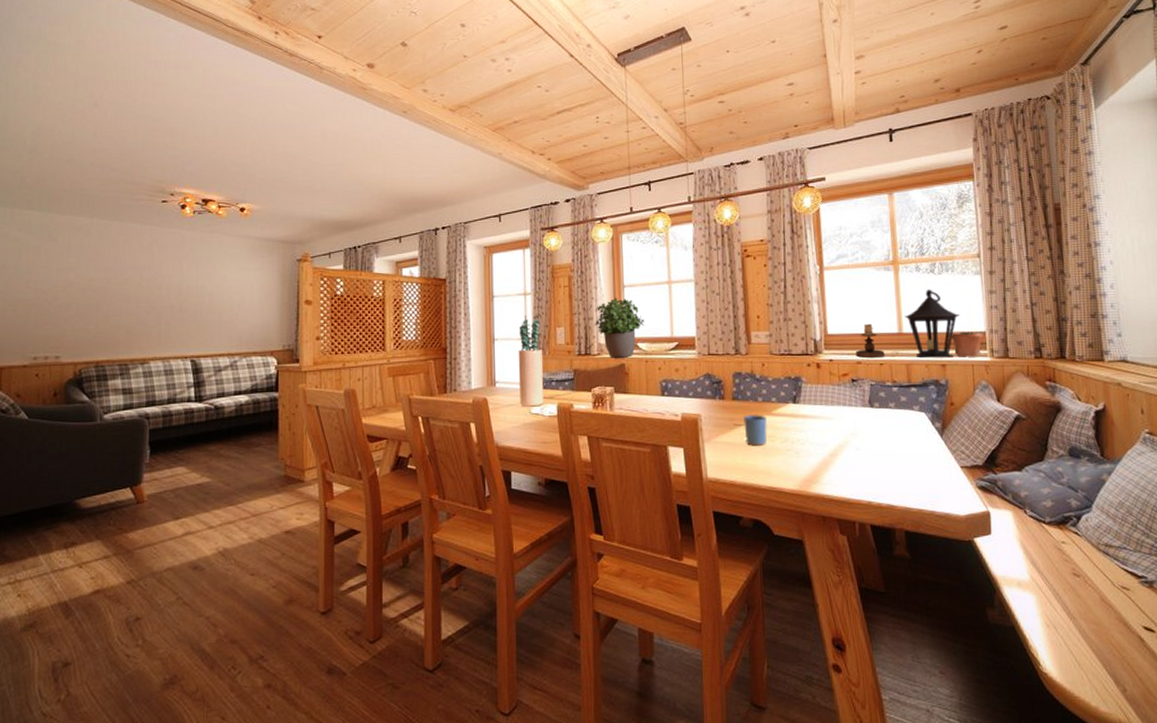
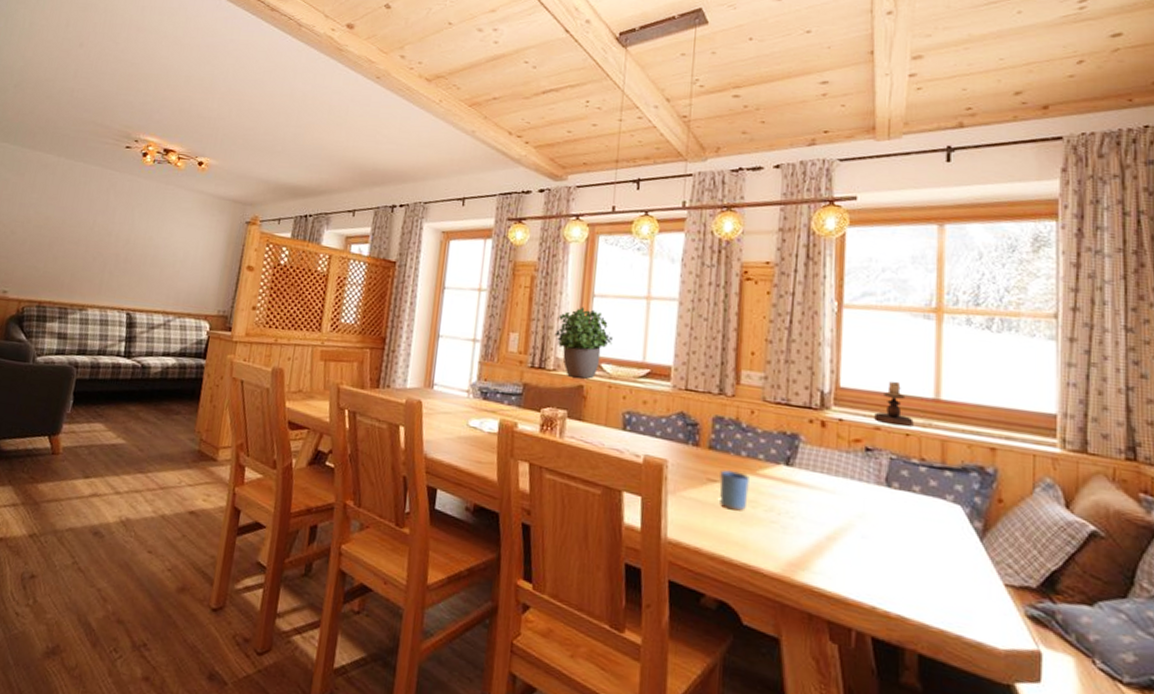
vase: present [518,313,544,407] -> none [458,313,493,420]
lantern: present [904,289,960,358] -> none [944,349,1023,441]
planter: present [952,332,983,357] -> none [1008,410,1053,446]

